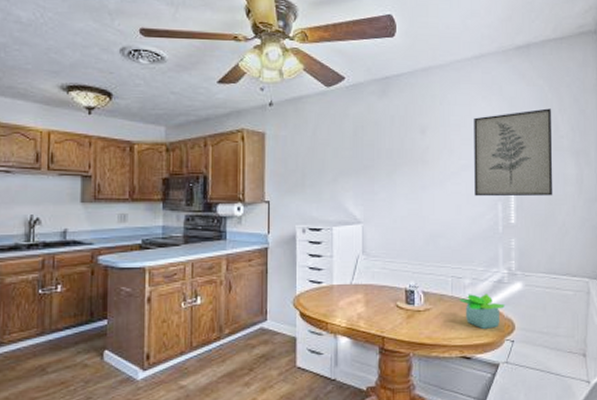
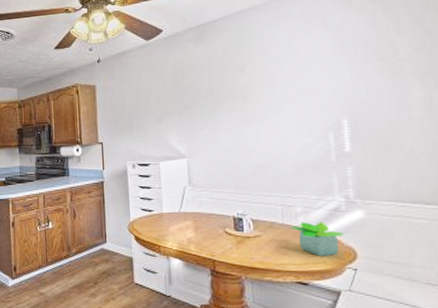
wall art: present [474,108,553,197] -> none [296,32,396,127]

